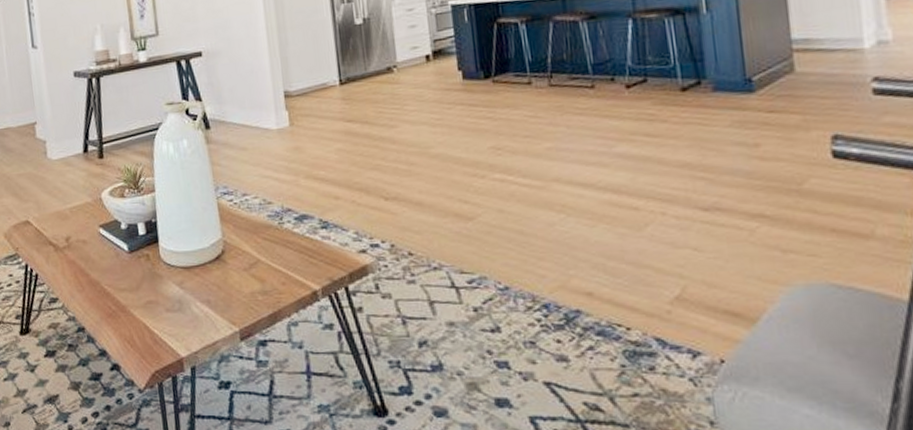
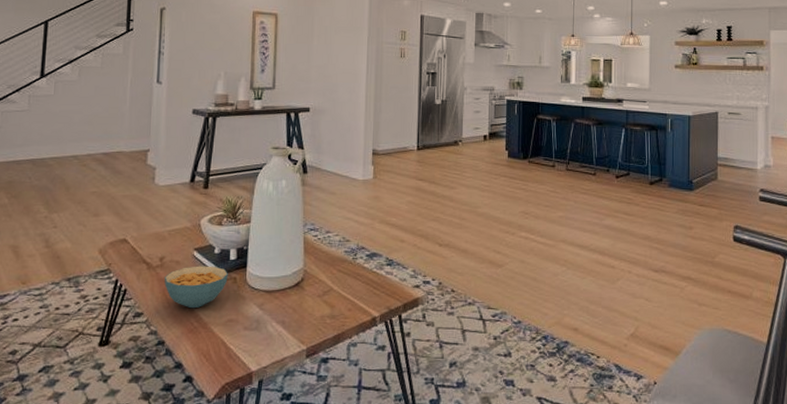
cereal bowl: none [73,243,140,291] -> present [164,266,228,309]

